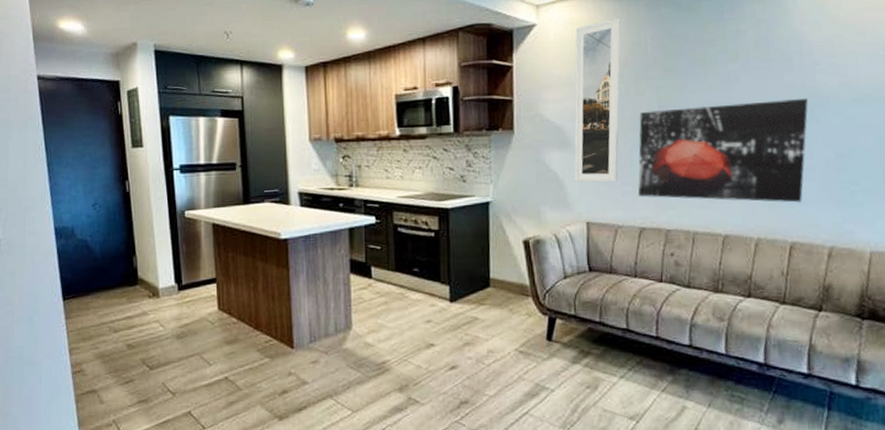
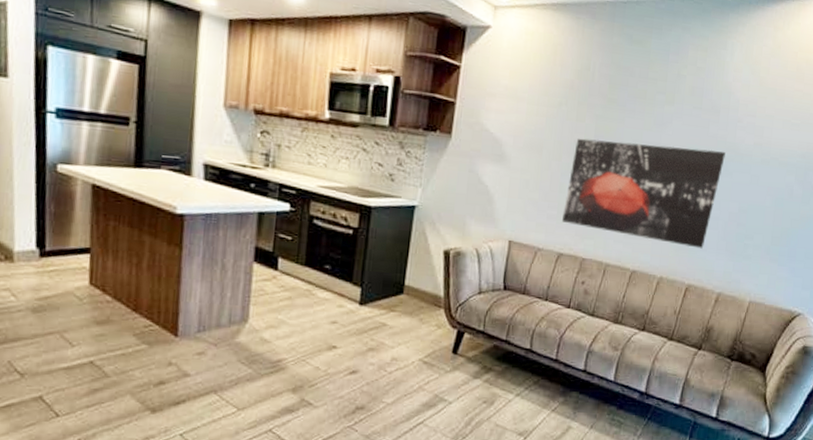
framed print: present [574,18,621,183] -> none [504,37,575,204]

